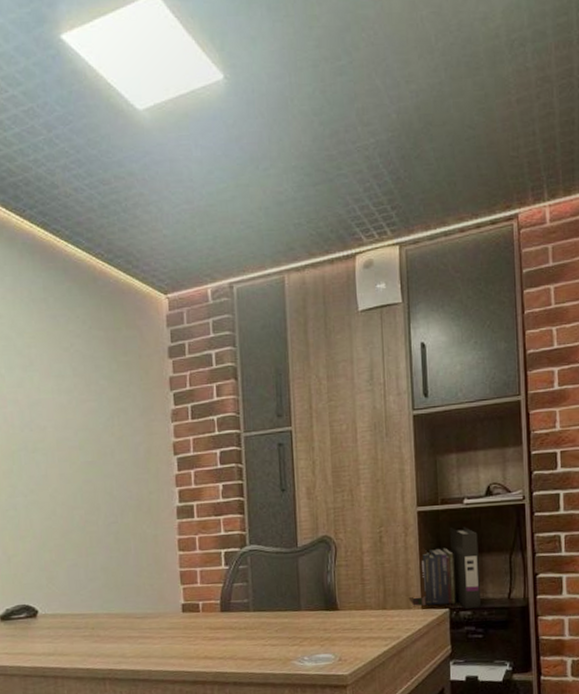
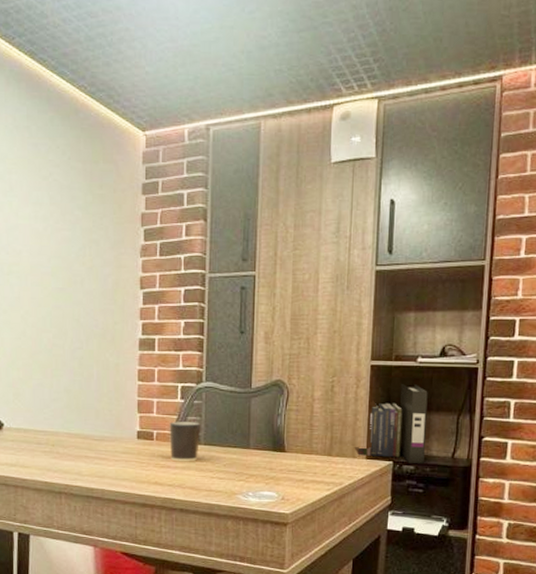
mug: none [215,588,249,633] -> present [169,421,201,462]

